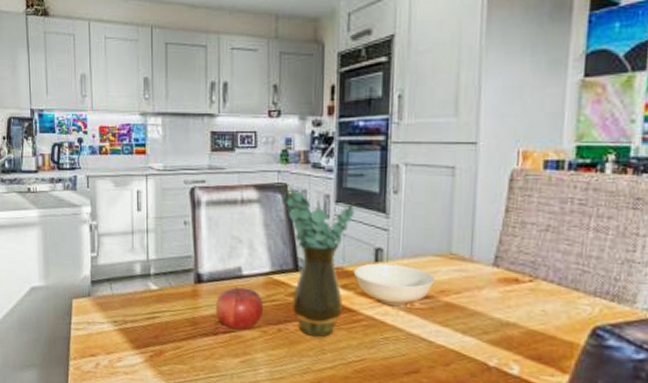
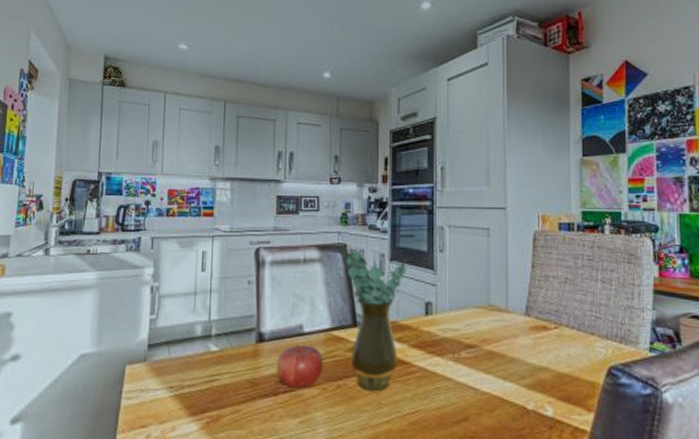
bowl: present [353,263,435,306] -> none [406,316,478,356]

